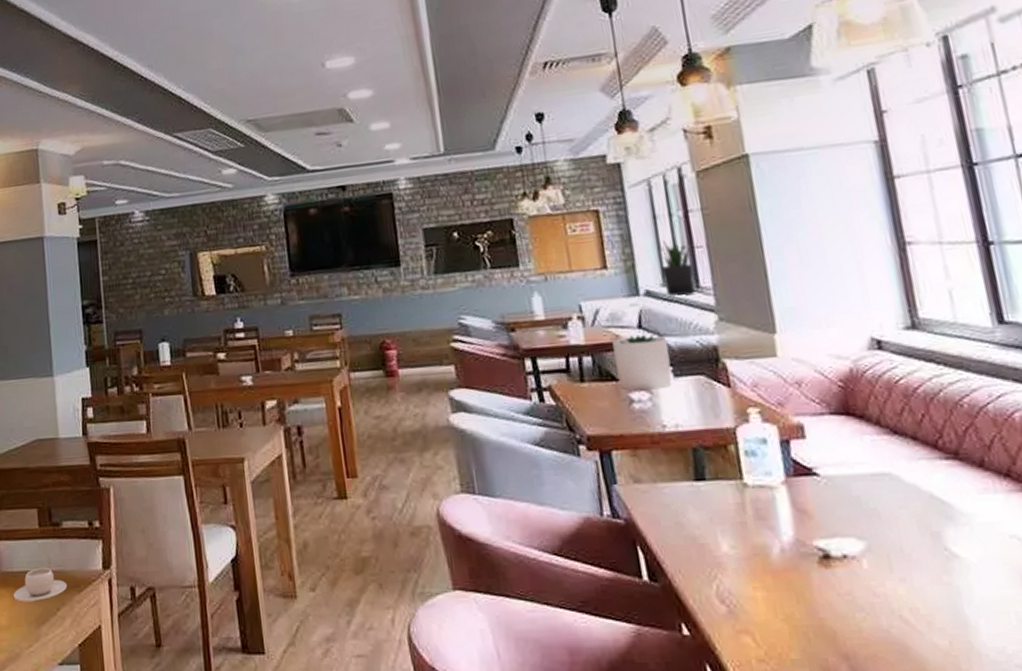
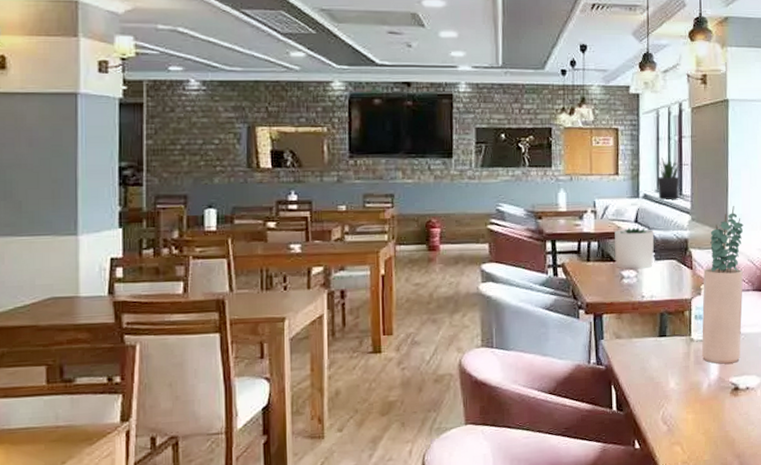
teacup: present [13,567,68,602] -> none [8,422,77,458]
vase: none [747,297,826,520] -> present [701,206,744,364]

